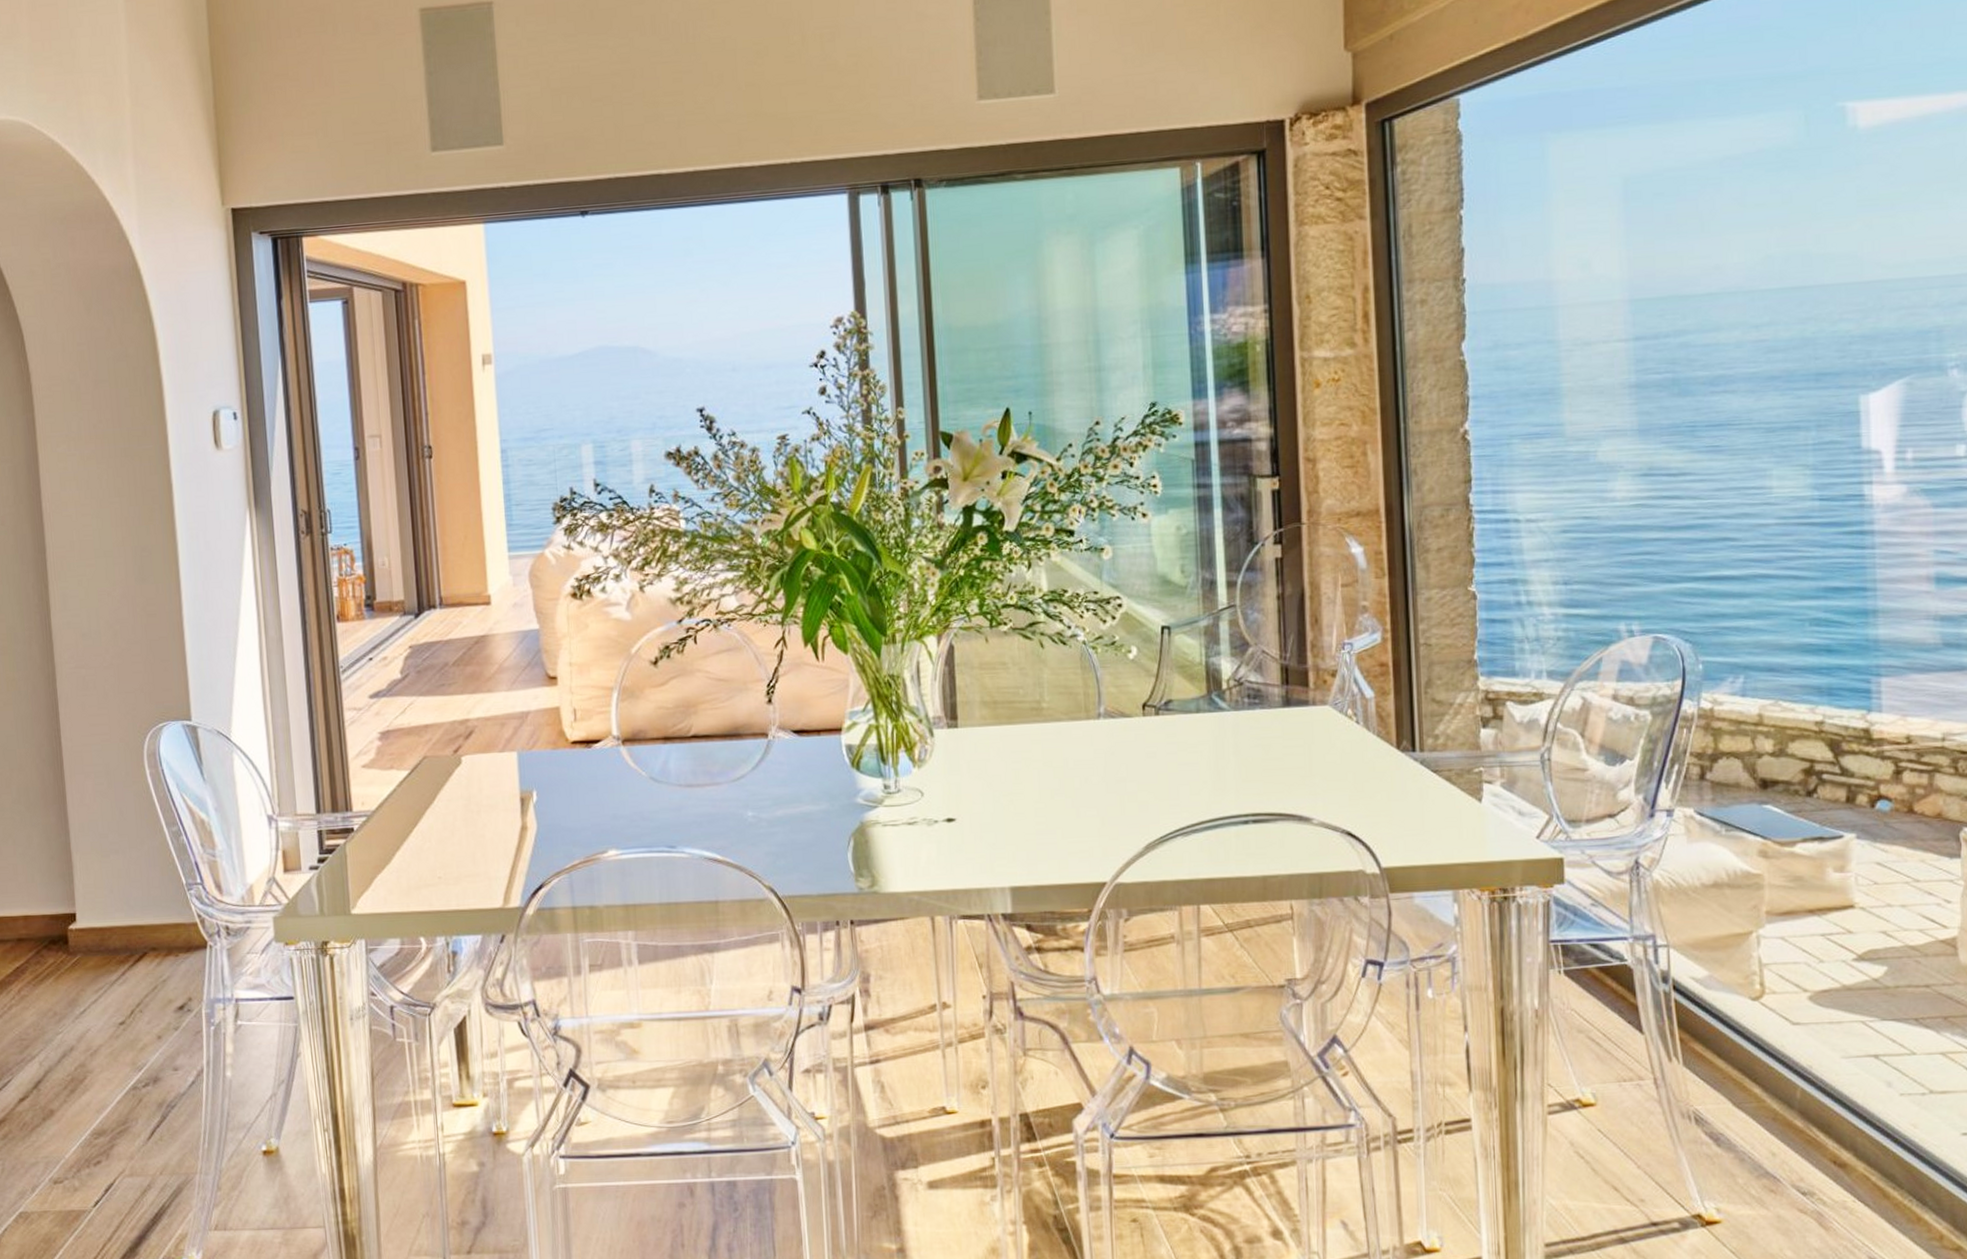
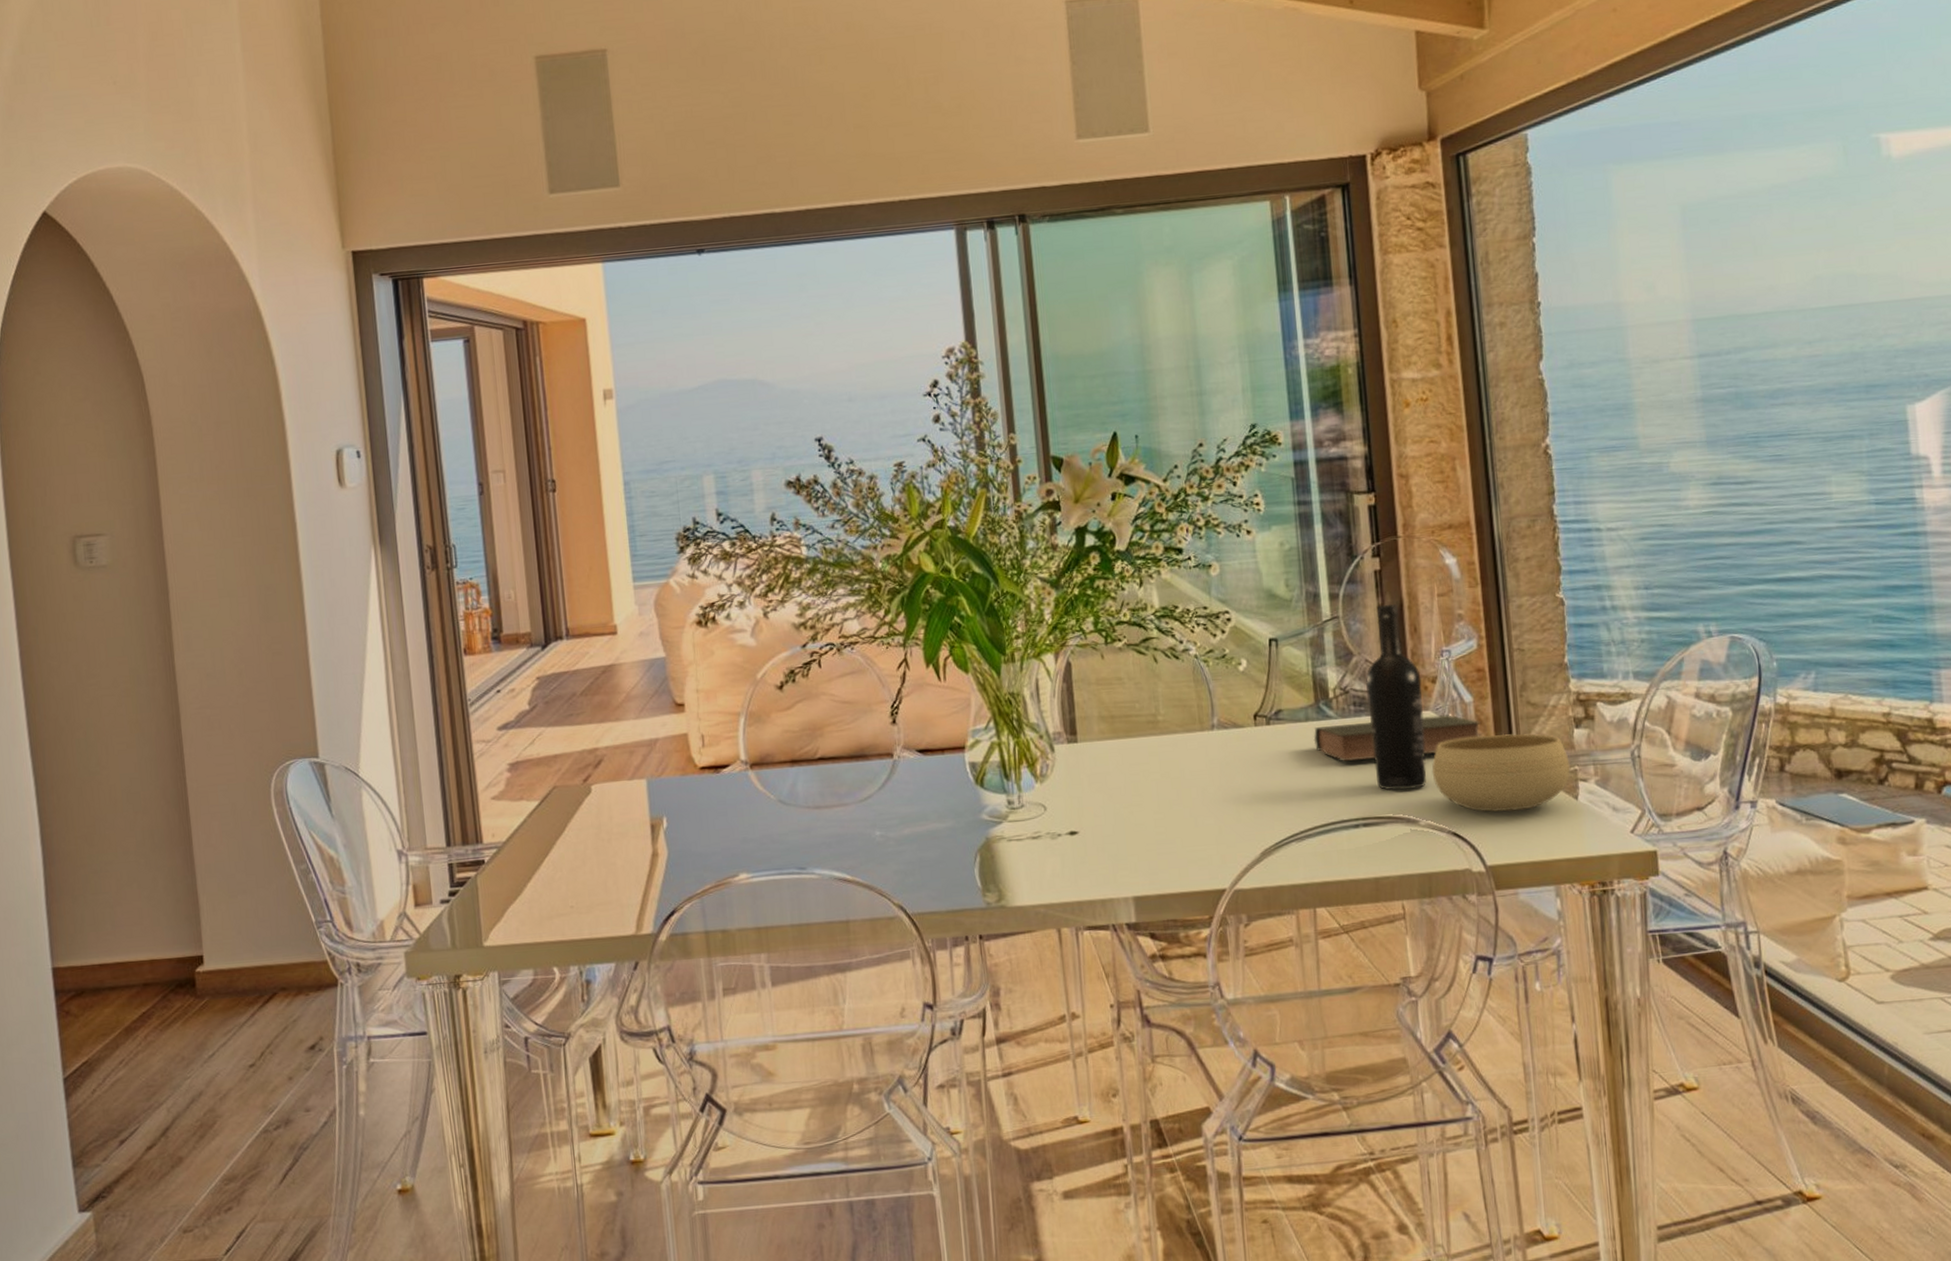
book: none [1204,710,1383,756] -> present [1313,715,1482,762]
wine bottle: none [1261,593,1322,787] -> present [1365,604,1427,791]
bowl: none [1327,731,1475,813] -> present [1431,733,1570,813]

